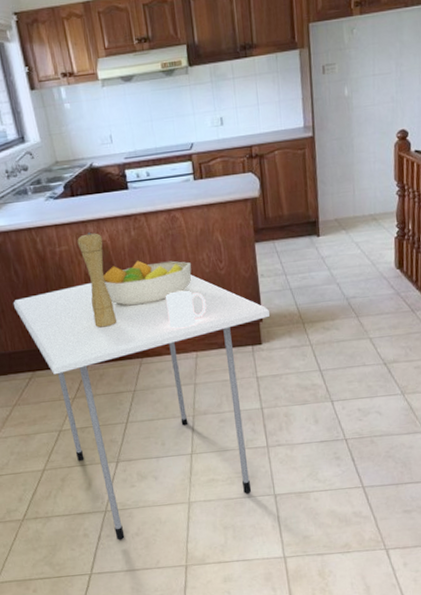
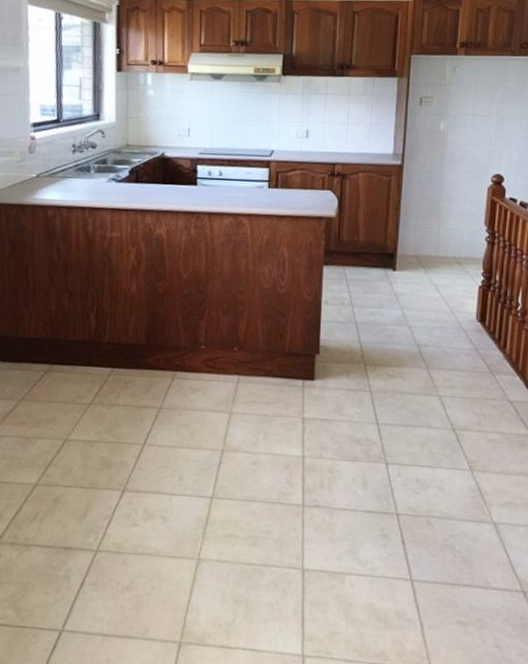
dining table: present [13,274,270,541] -> none [47,276,328,593]
pepper mill: present [77,232,117,328] -> none [131,222,159,329]
fruit bowl: present [103,260,192,306] -> none [151,262,251,312]
mug: present [165,290,206,328] -> none [214,302,259,345]

